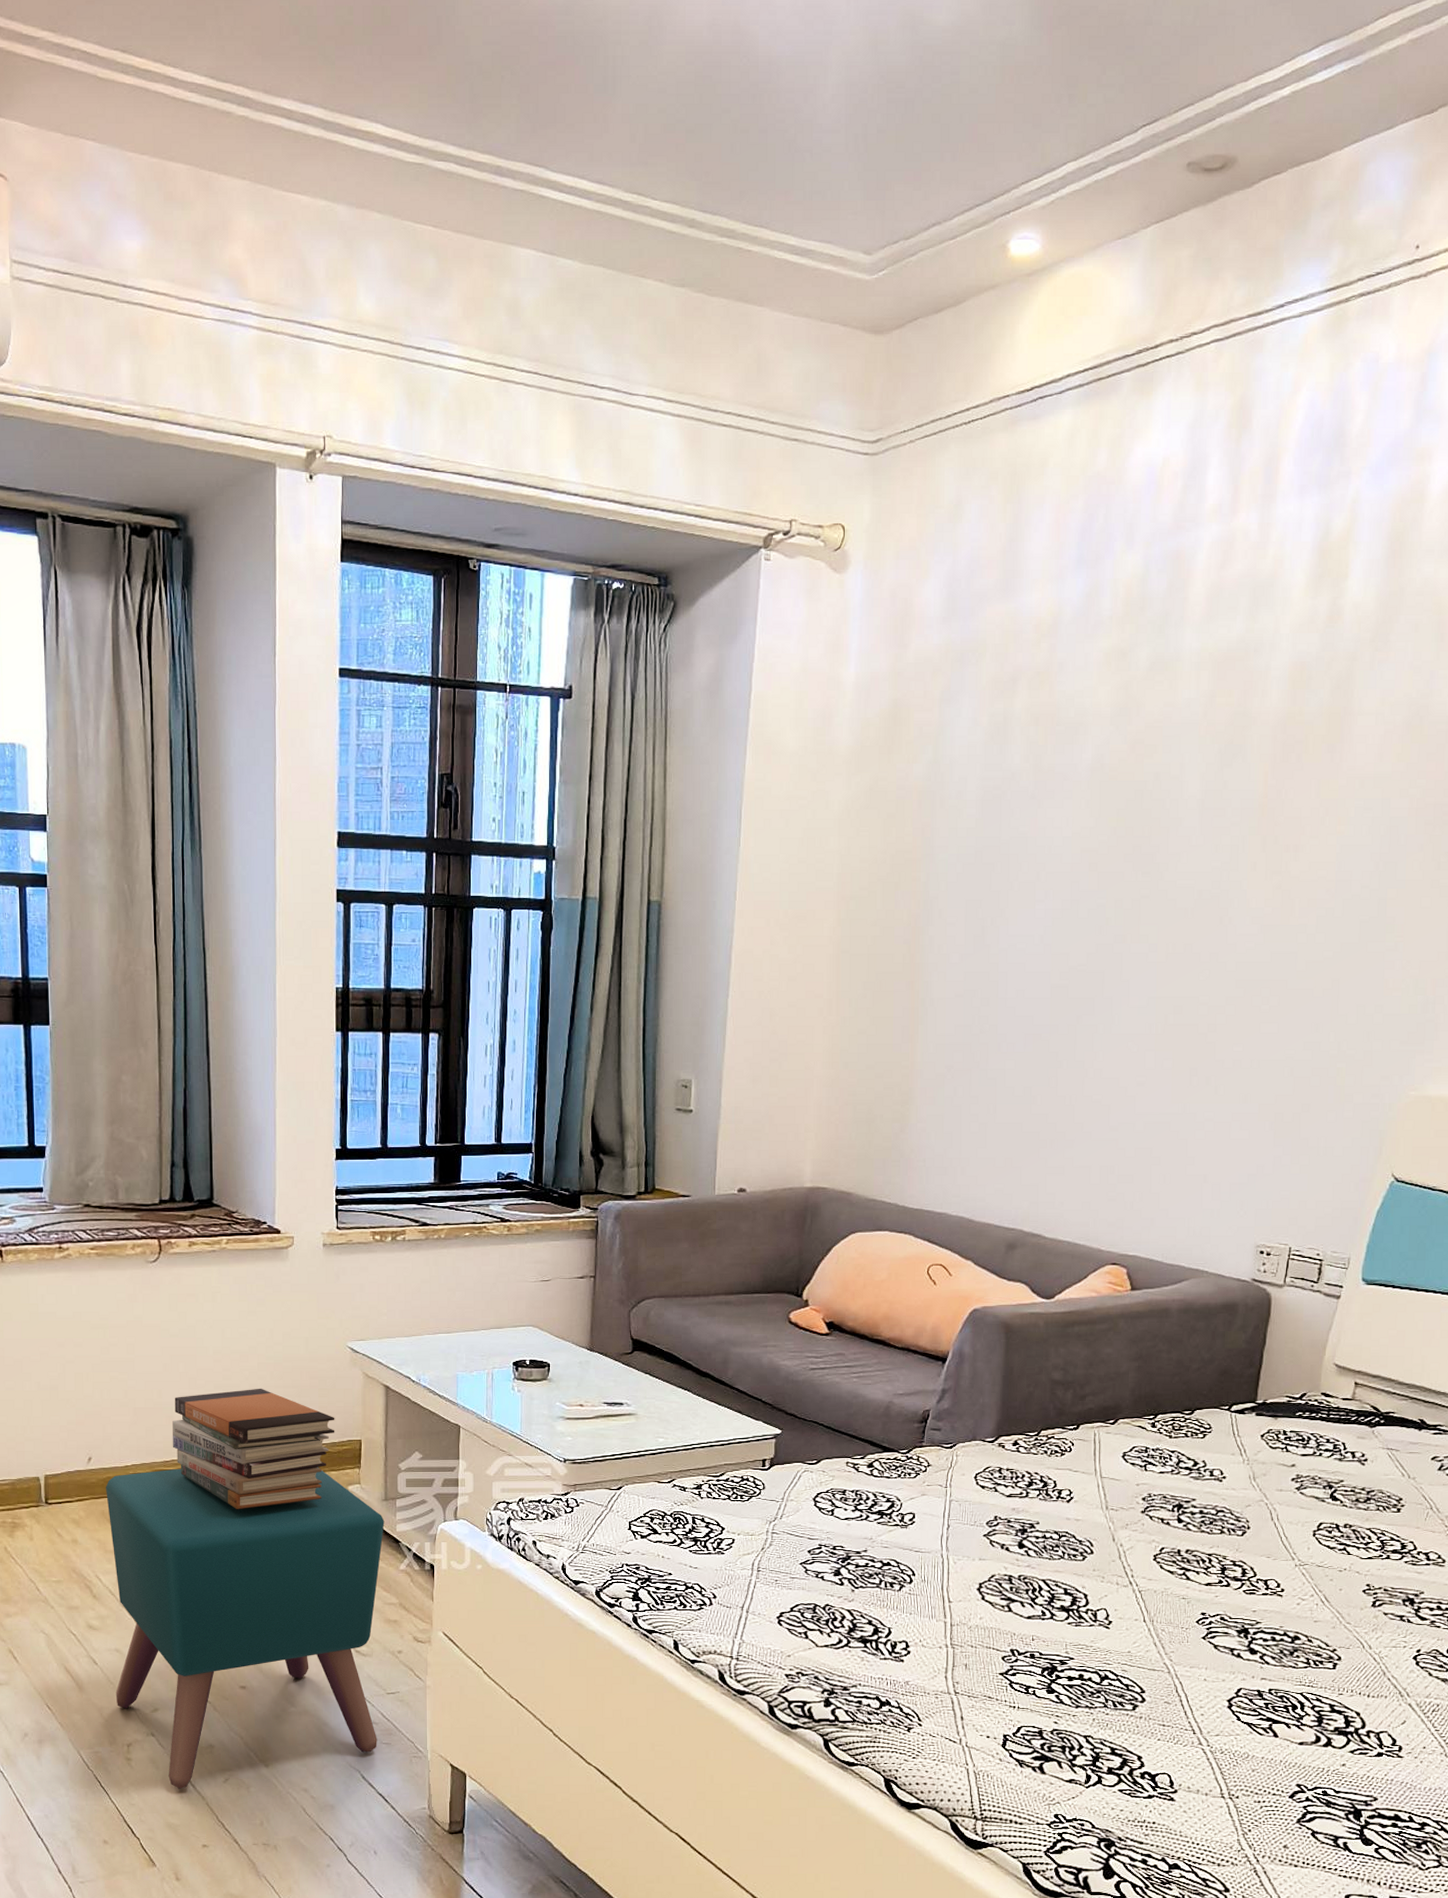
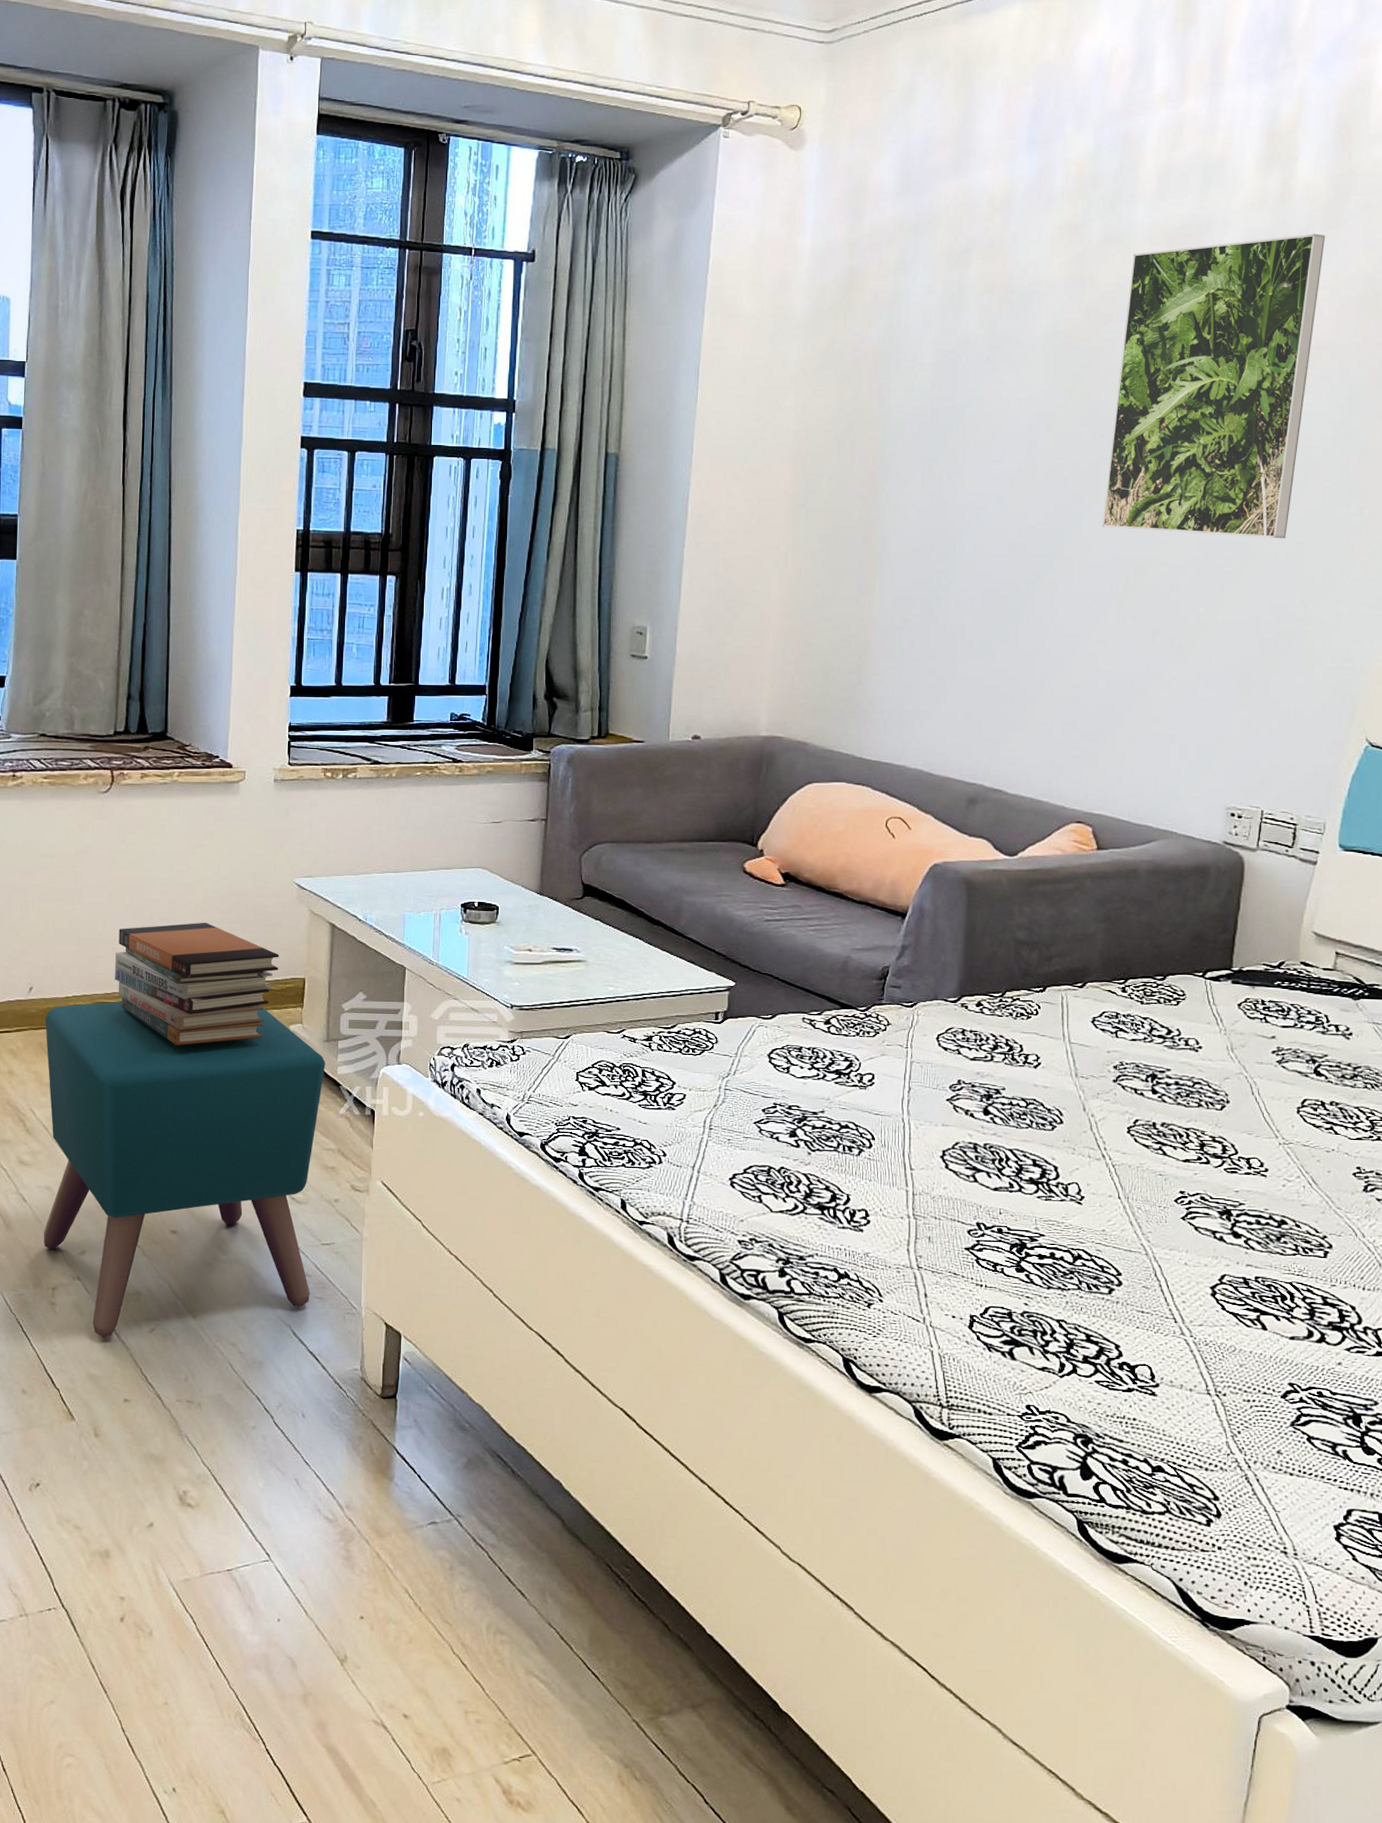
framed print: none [1142,656,1373,976] -> present [1102,234,1326,539]

